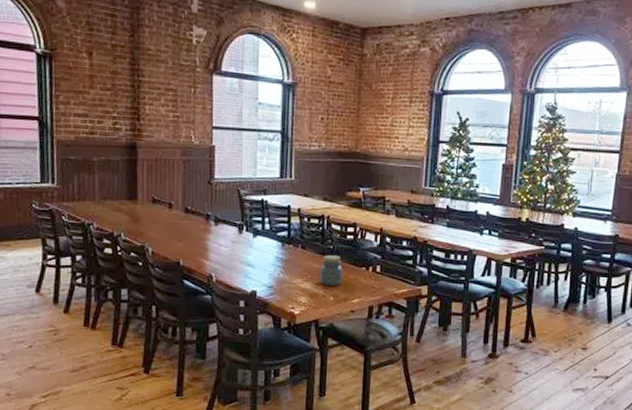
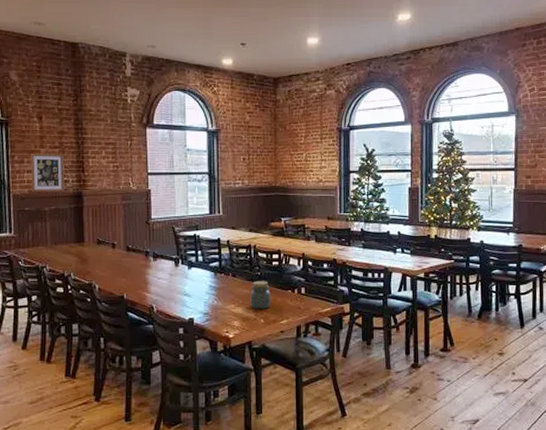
wall art: none [78,94,118,141] -> present [30,153,65,193]

